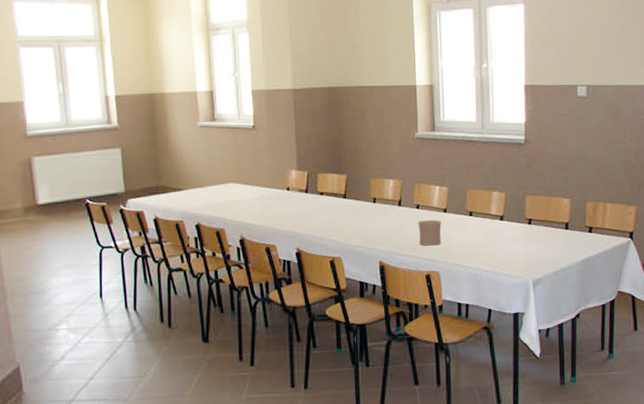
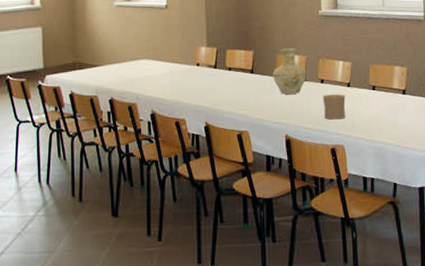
vase: none [366,172,402,220] -> present [273,48,307,94]

